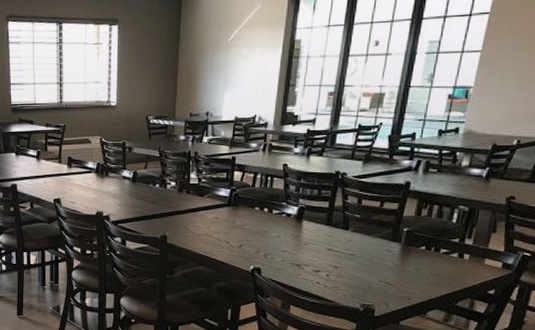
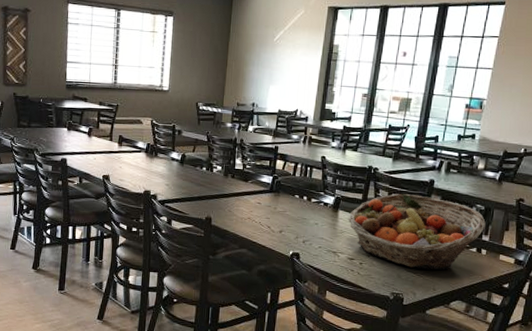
fruit basket: none [313,199,470,279] -> present [348,194,486,271]

